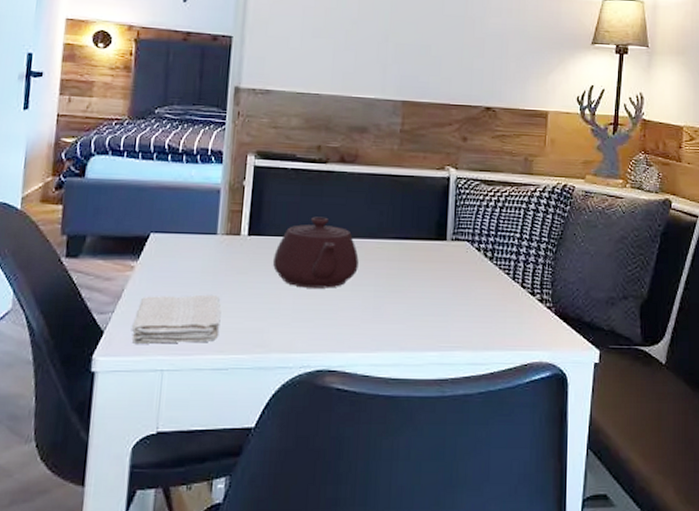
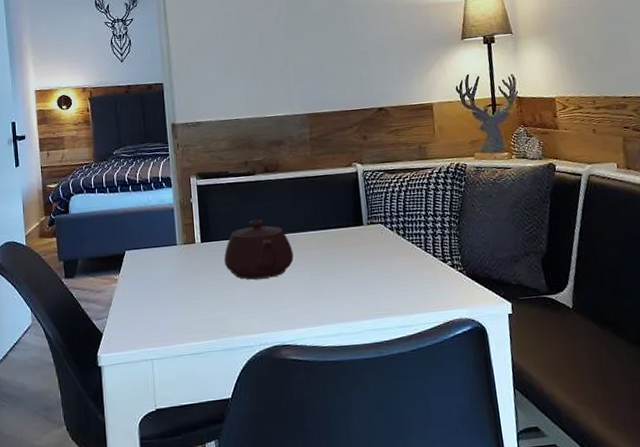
washcloth: present [131,294,221,344] -> none [124,294,191,340]

